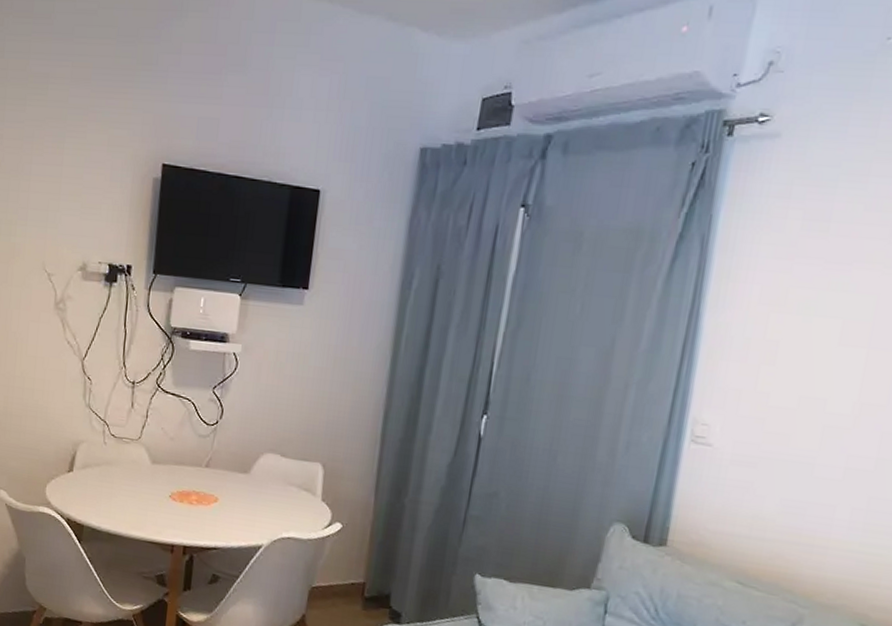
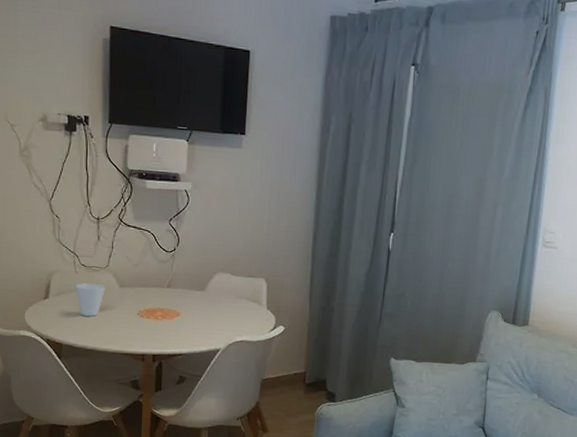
cup: none [102,456,135,496] -> present [75,283,105,317]

